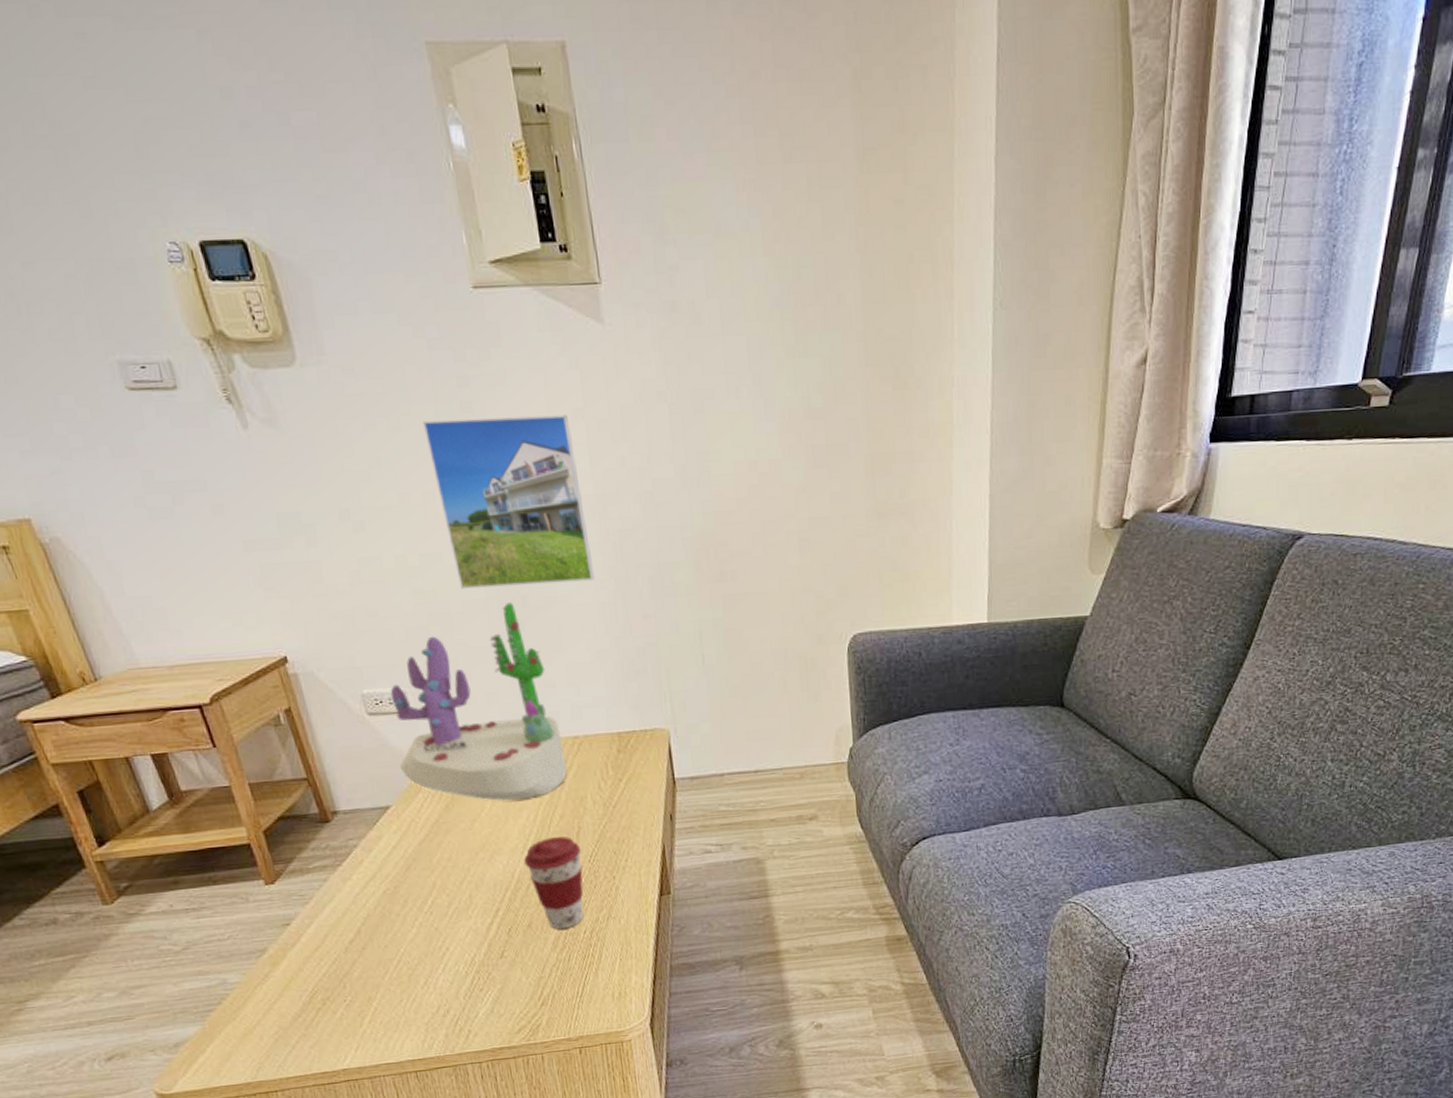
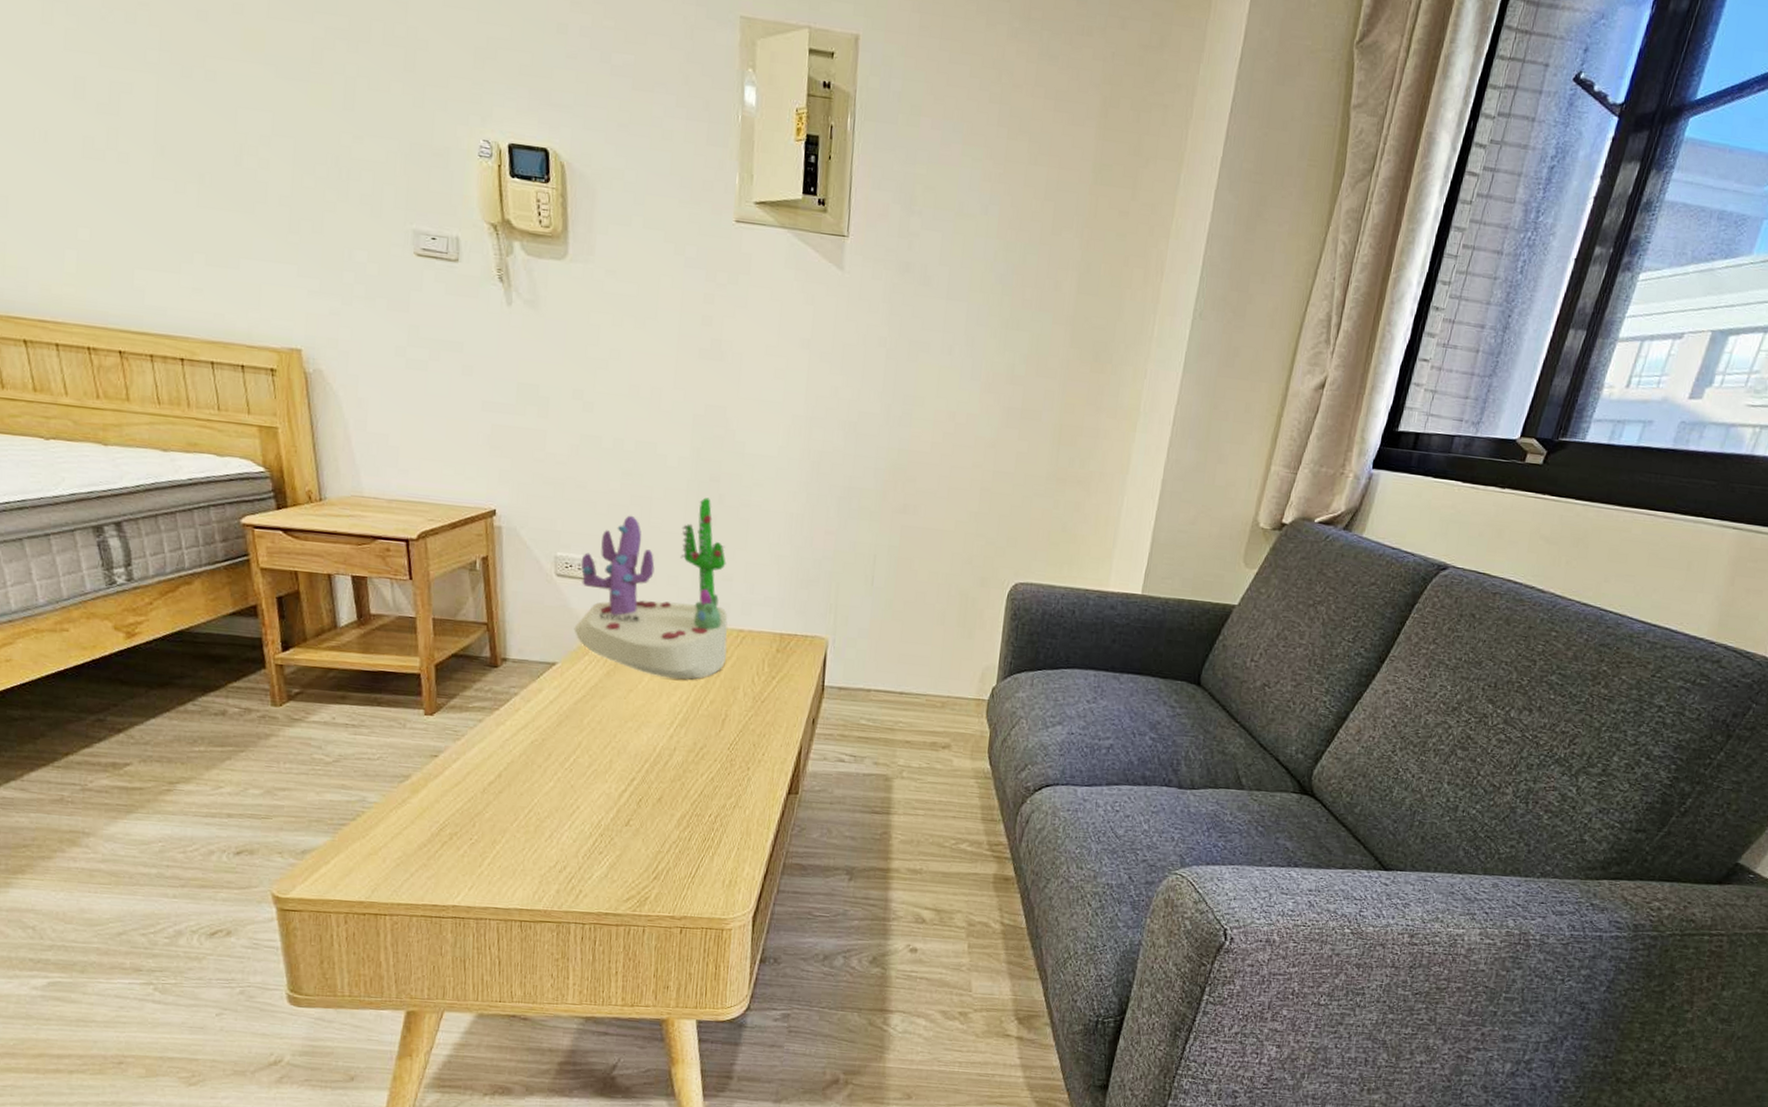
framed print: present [423,414,595,589] -> none [665,326,795,492]
coffee cup: present [524,836,584,930] -> none [668,719,724,809]

